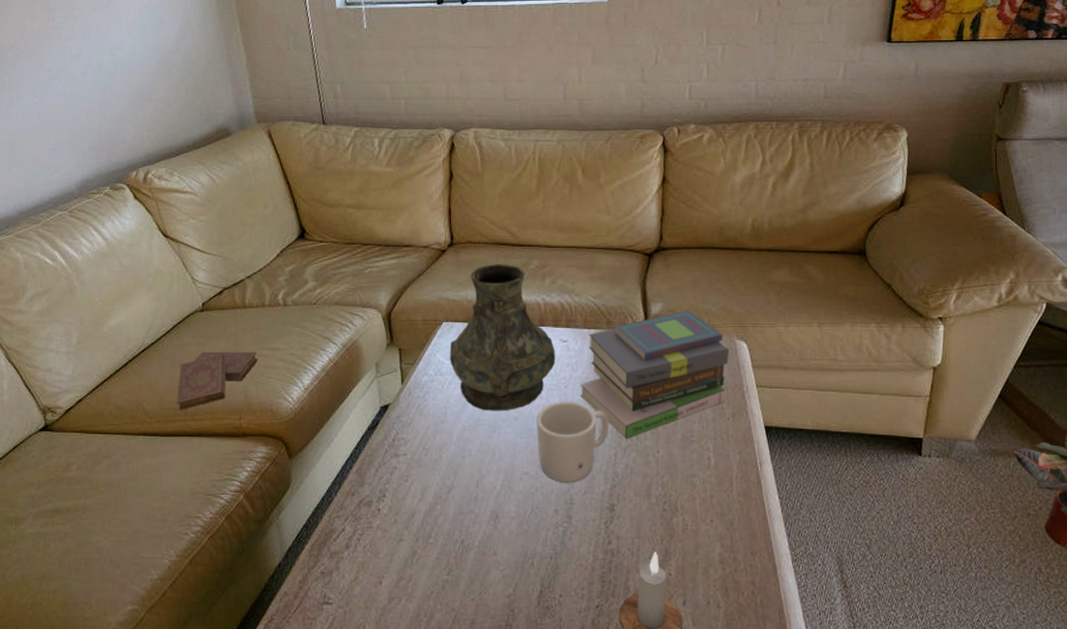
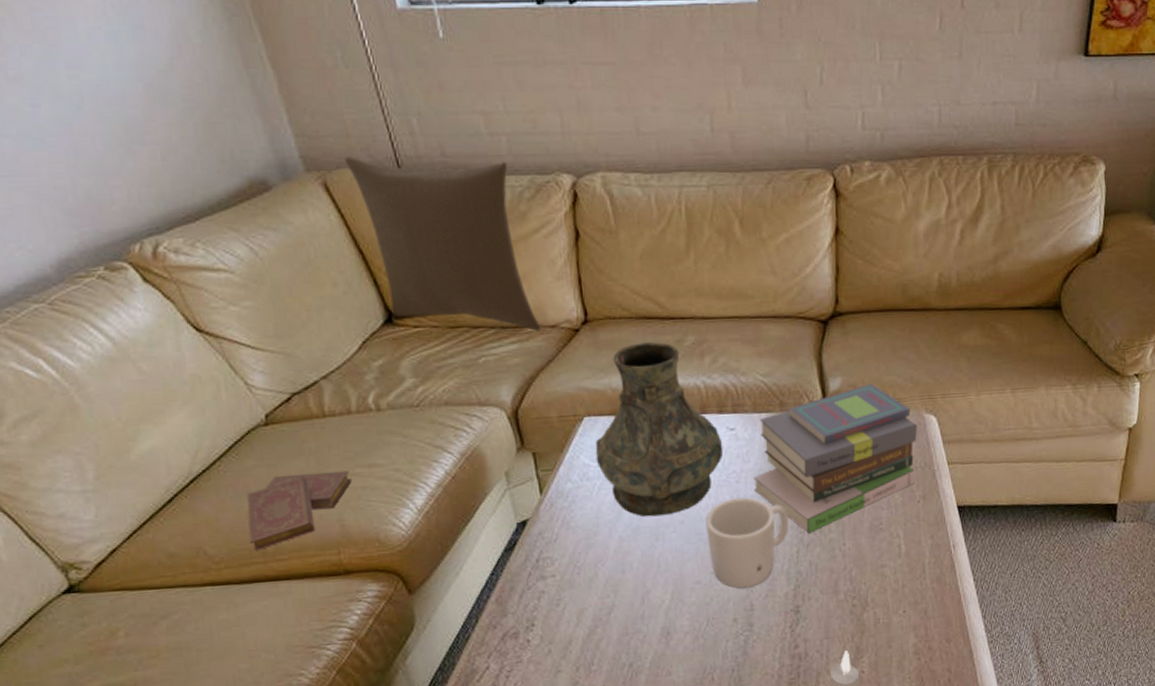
pillow: none [285,112,416,251] -> present [343,156,542,332]

